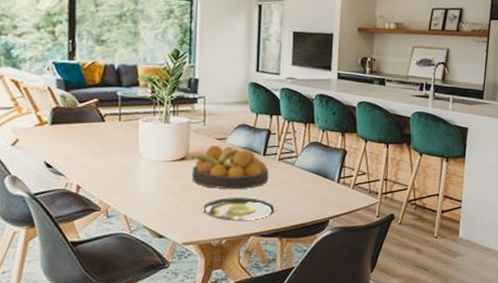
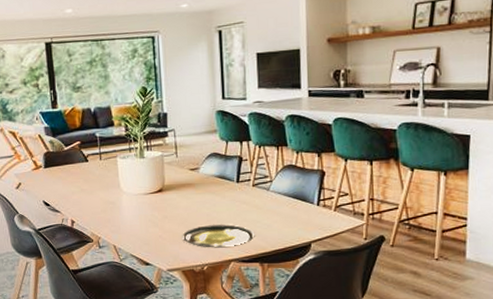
fruit bowl: present [191,144,269,190] -> none [167,175,245,218]

